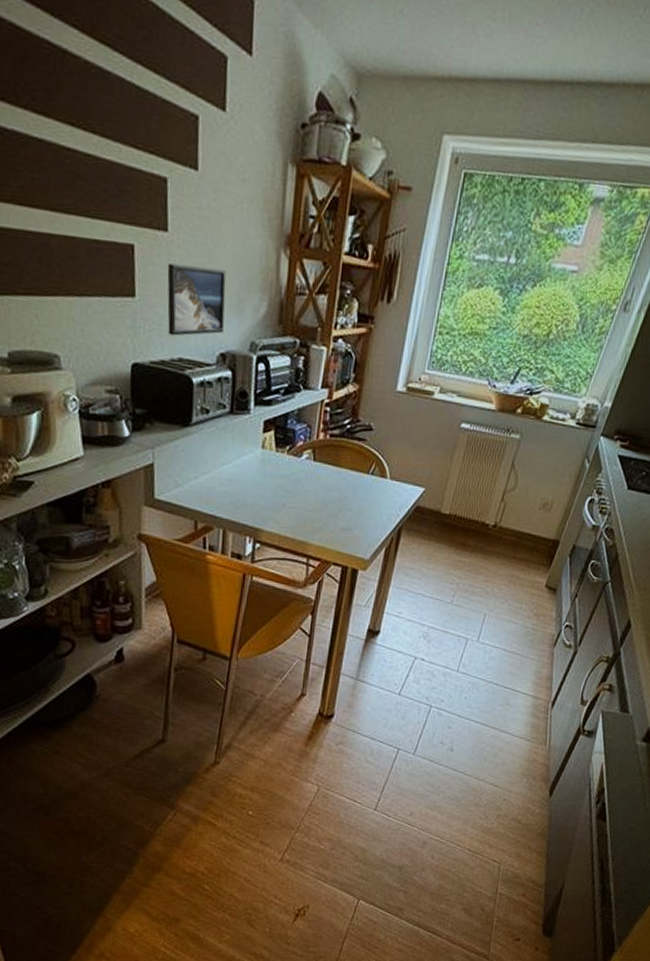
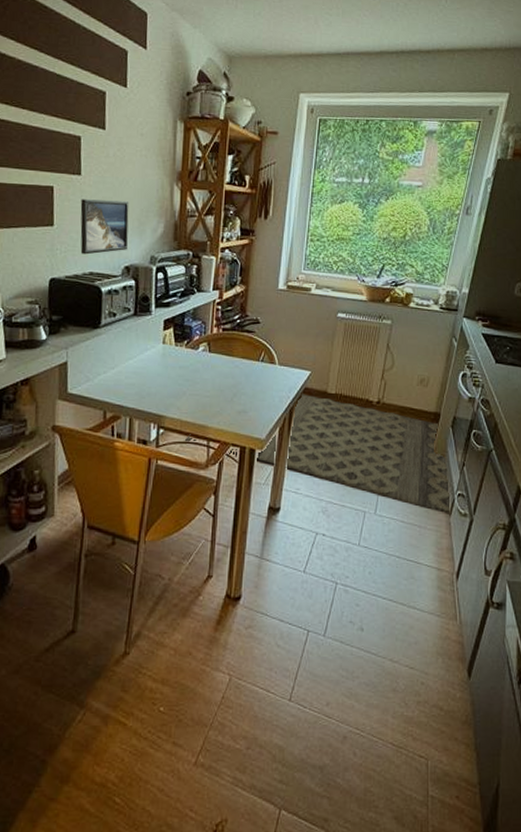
rug: none [282,512,558,645] -> present [184,394,449,514]

